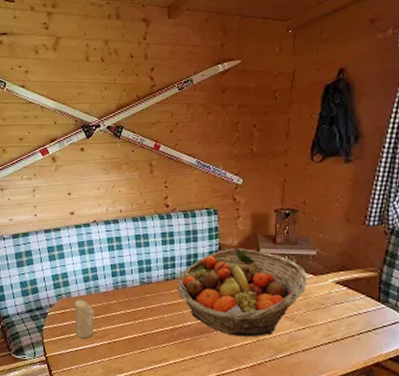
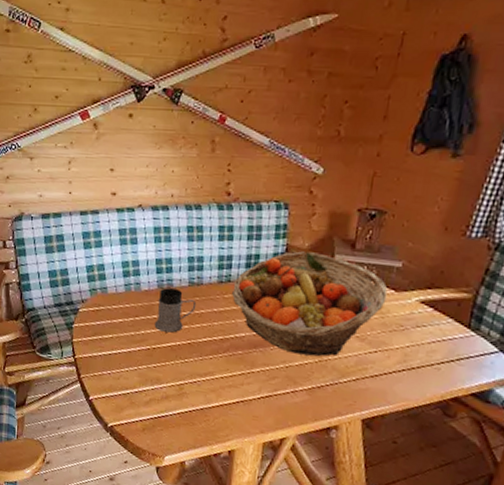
candle: present [74,299,94,339] -> none [109,296,133,342]
mug: none [113,287,148,327] -> present [154,287,197,333]

